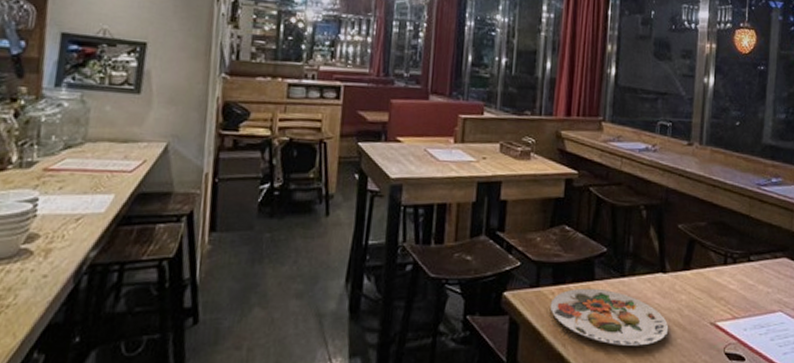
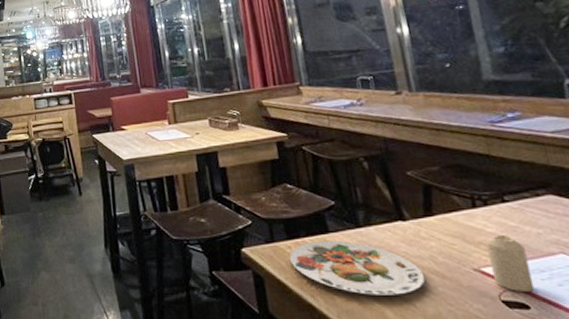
candle: none [724,291,754,345] -> present [485,234,535,292]

